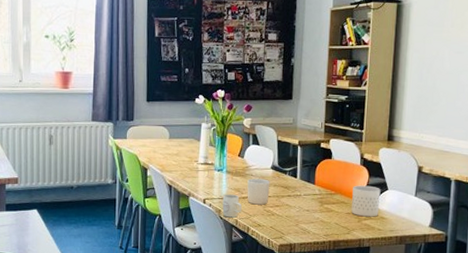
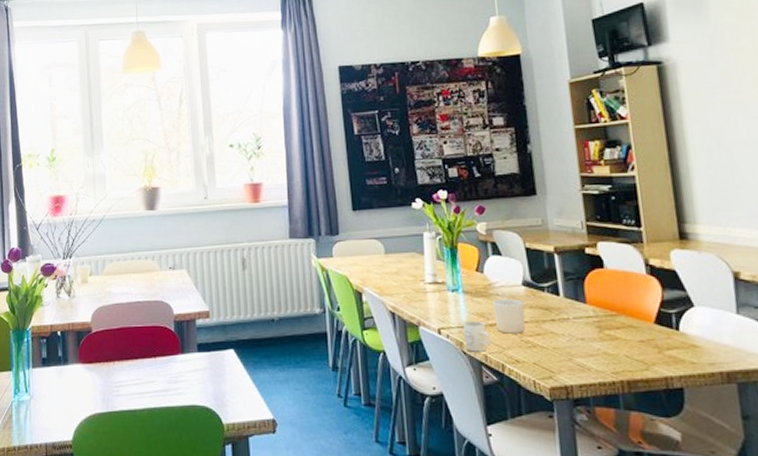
mug: present [351,185,381,217] -> none [641,301,687,345]

